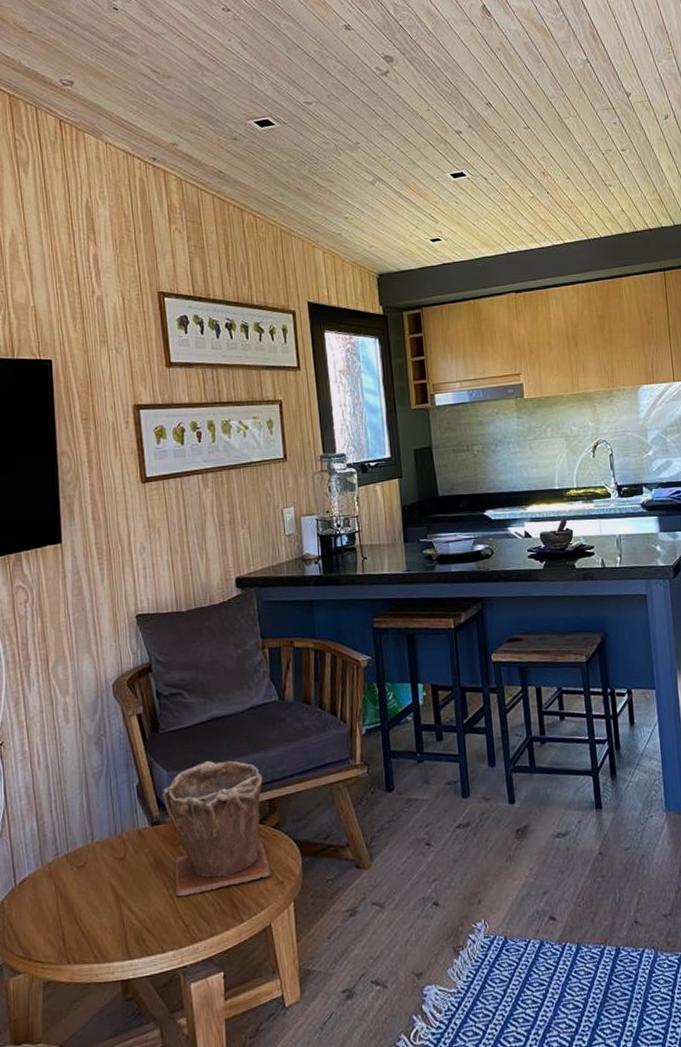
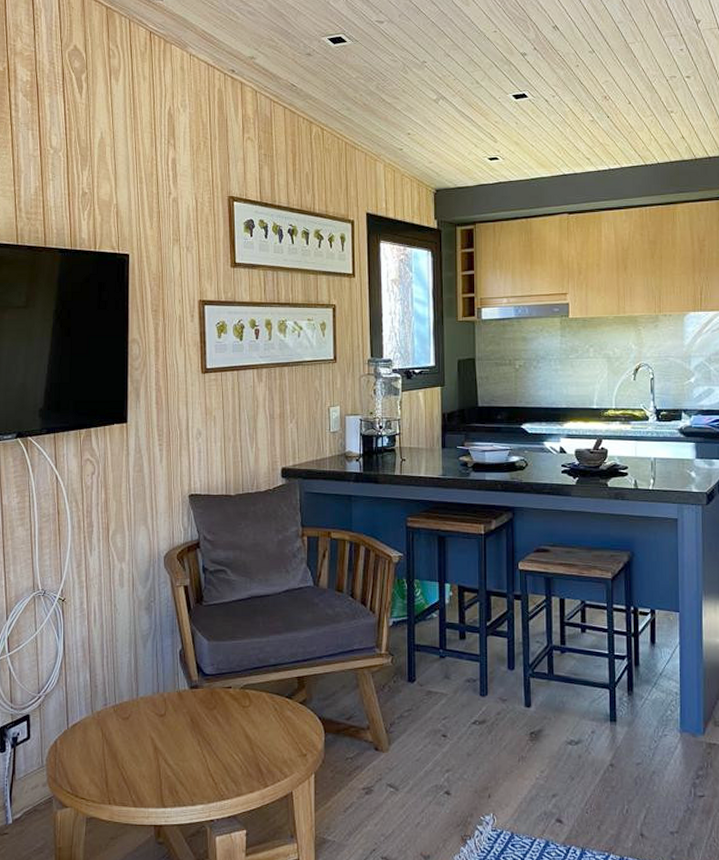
plant pot: present [162,760,272,897] -> none [201,634,296,757]

